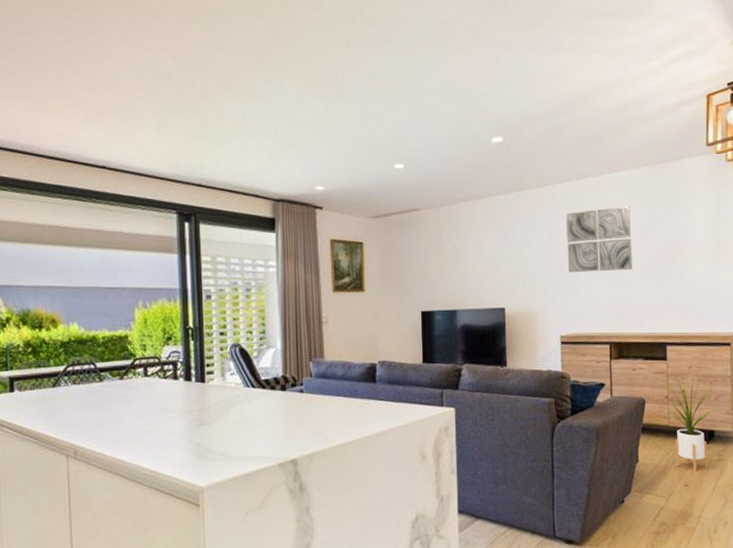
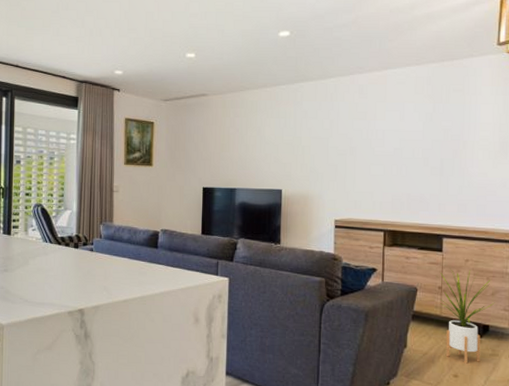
wall art: present [566,205,633,273] -> none [346,100,413,162]

